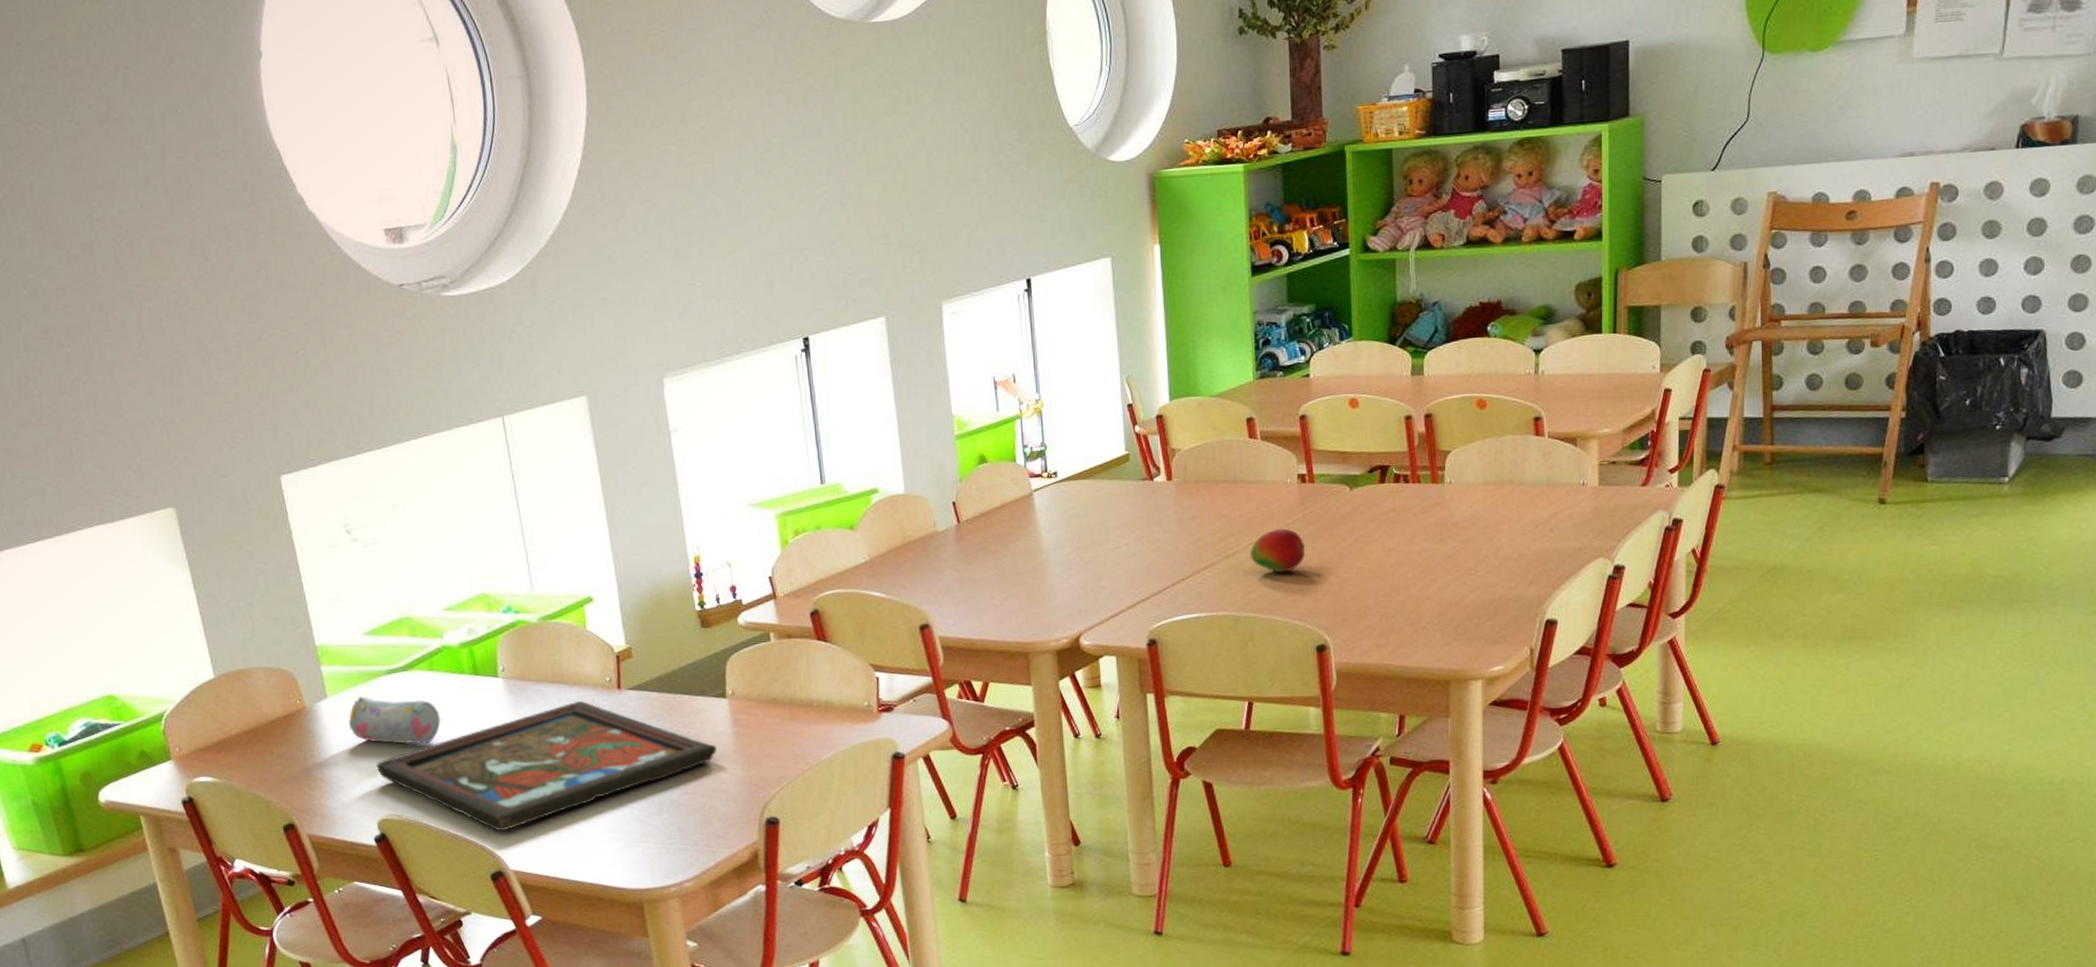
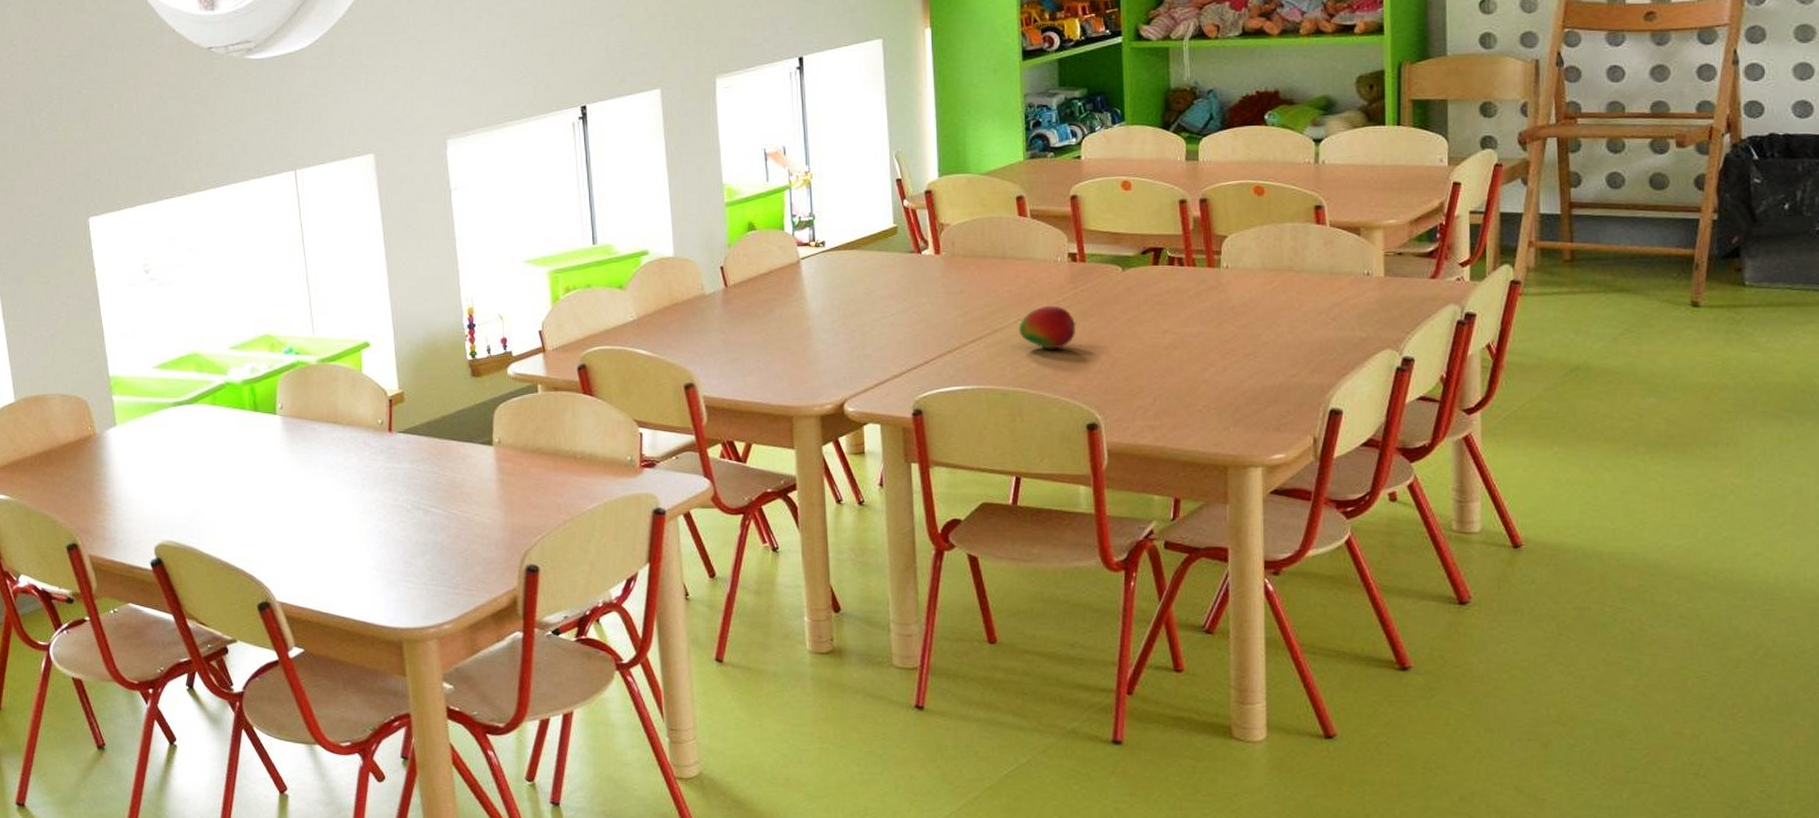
pencil case: present [348,696,441,745] -> none [134,426,221,474]
framed painting: present [376,700,717,832] -> none [157,441,482,563]

